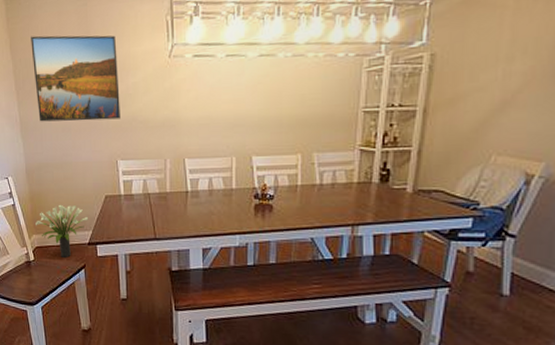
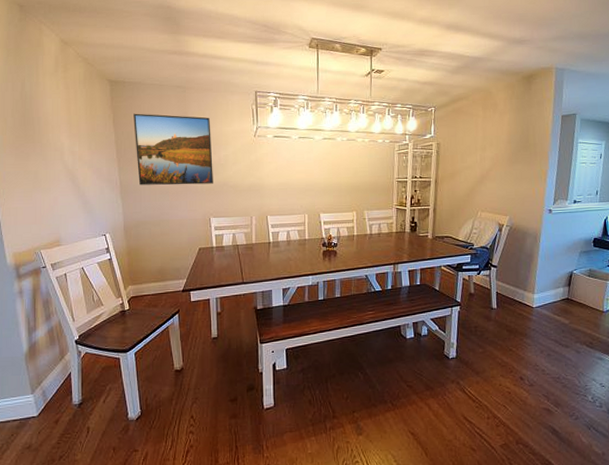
potted plant: present [36,204,88,258] -> none [132,257,183,305]

